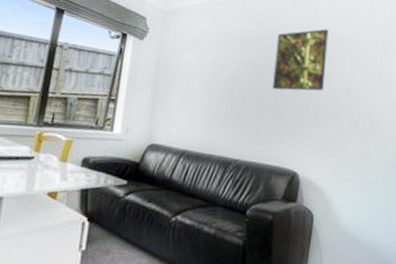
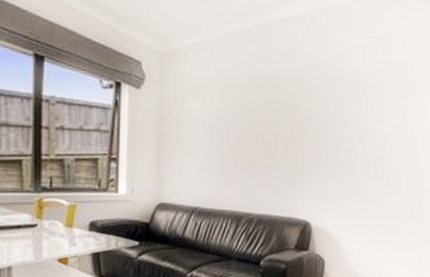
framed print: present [272,29,329,91] -> none [284,66,344,139]

